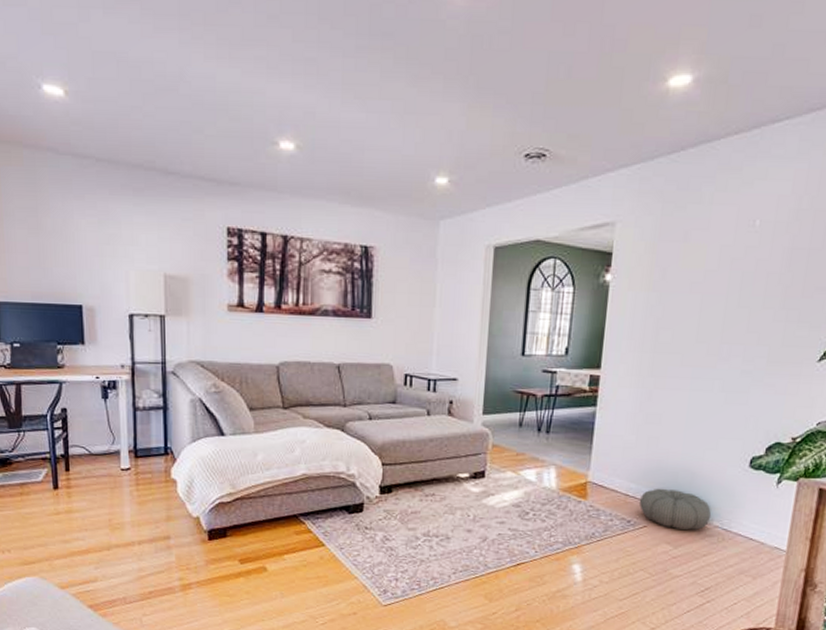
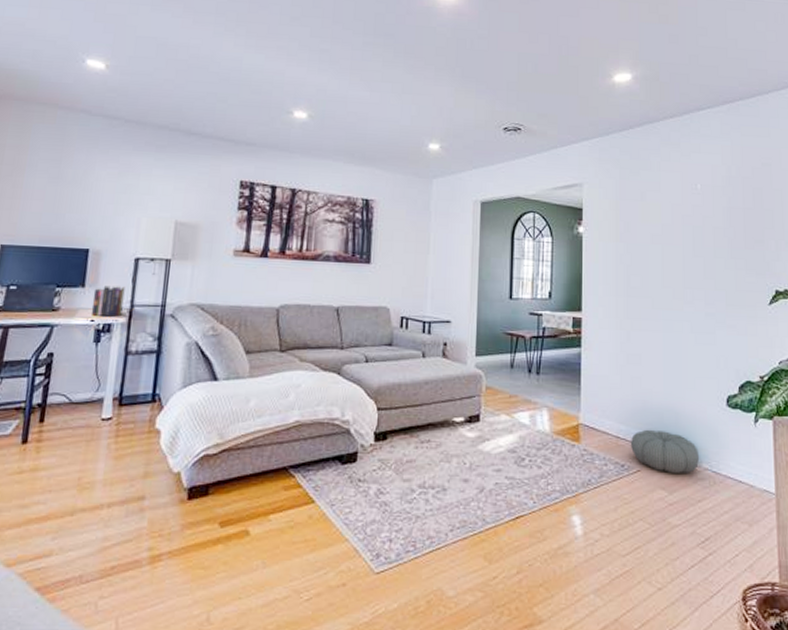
books: none [94,343,125,374] -> present [91,285,125,317]

